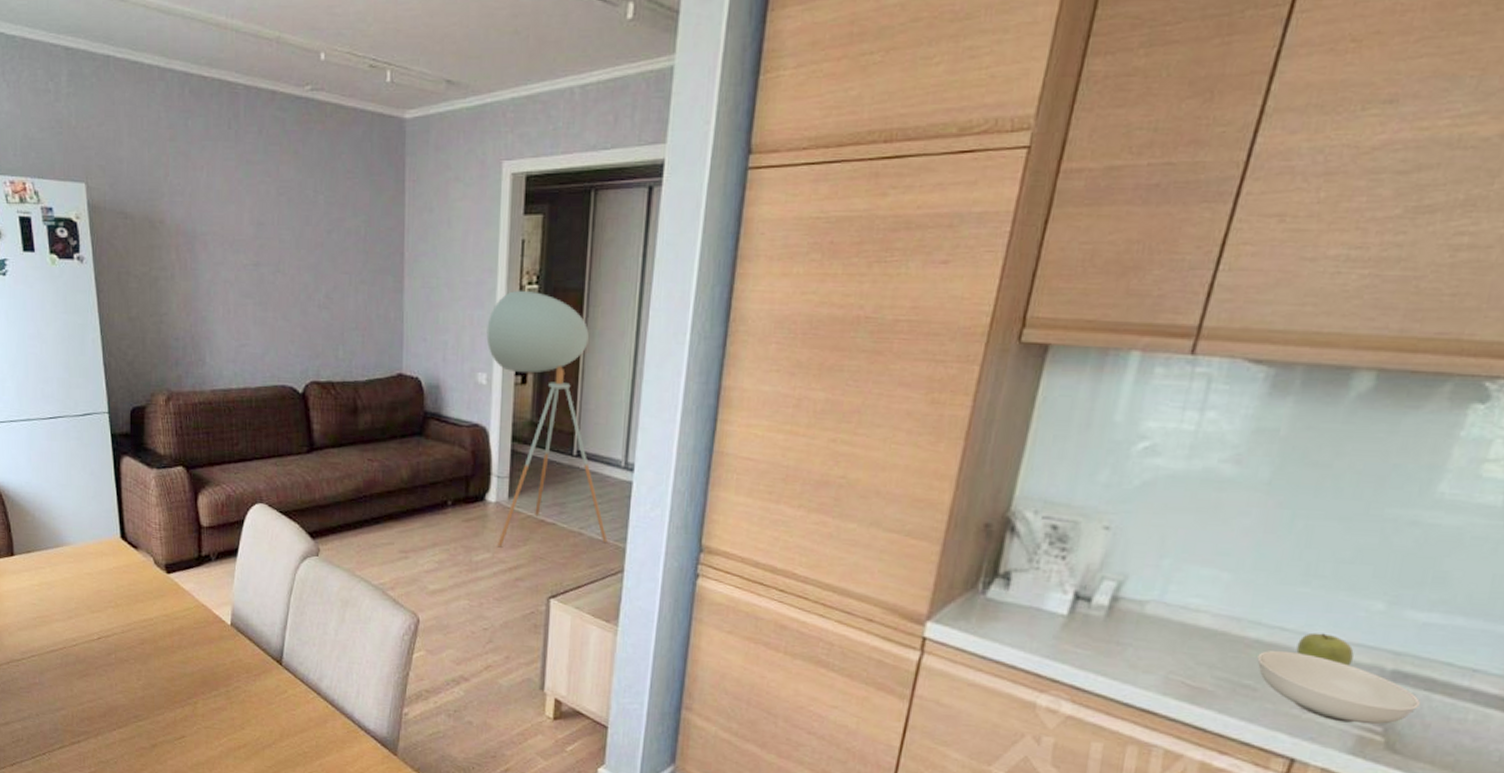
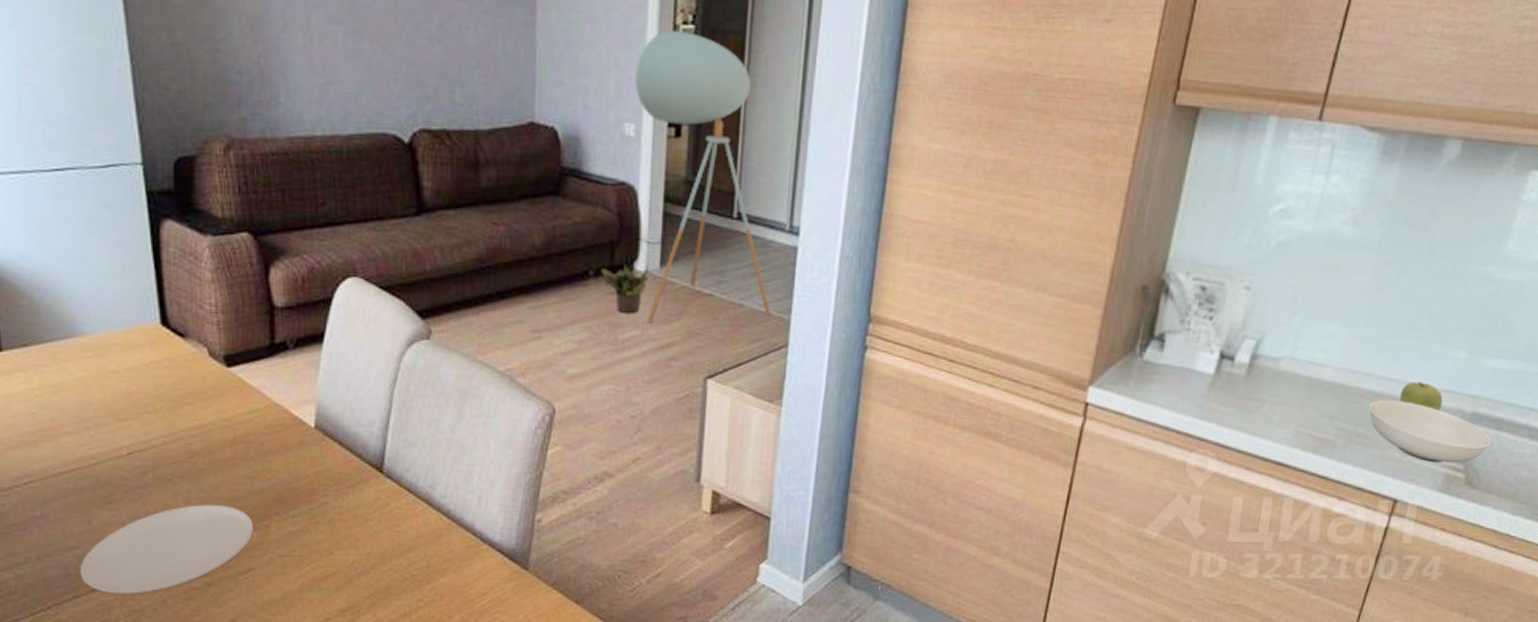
plate: none [64,681,185,750] -> present [79,505,253,595]
potted plant: none [457,494,499,539] -> present [600,263,649,314]

